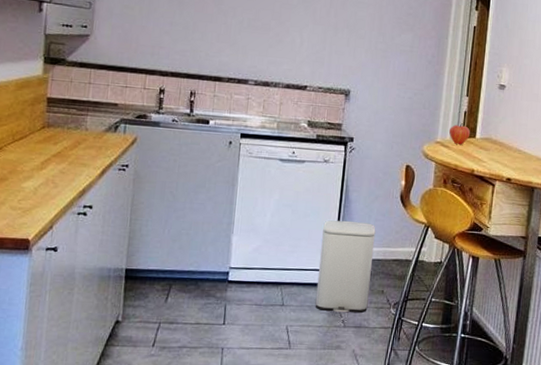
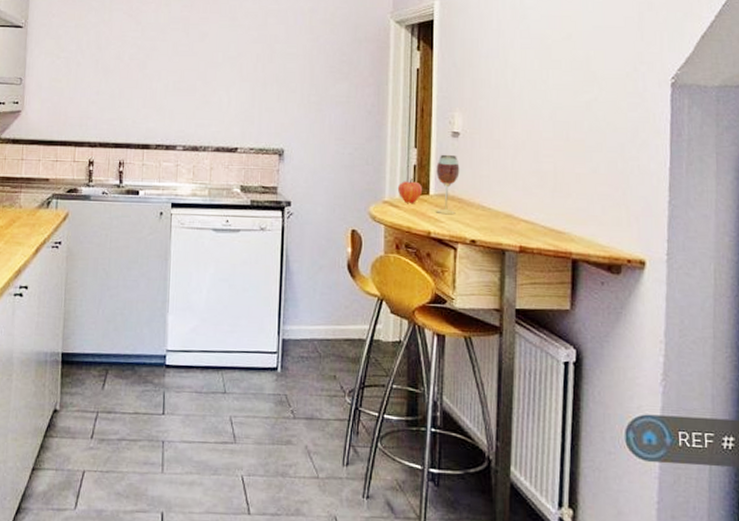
pedal bin: present [315,220,376,313] -> none [260,295,322,402]
wineglass: none [480,103,503,157] -> present [436,154,460,215]

